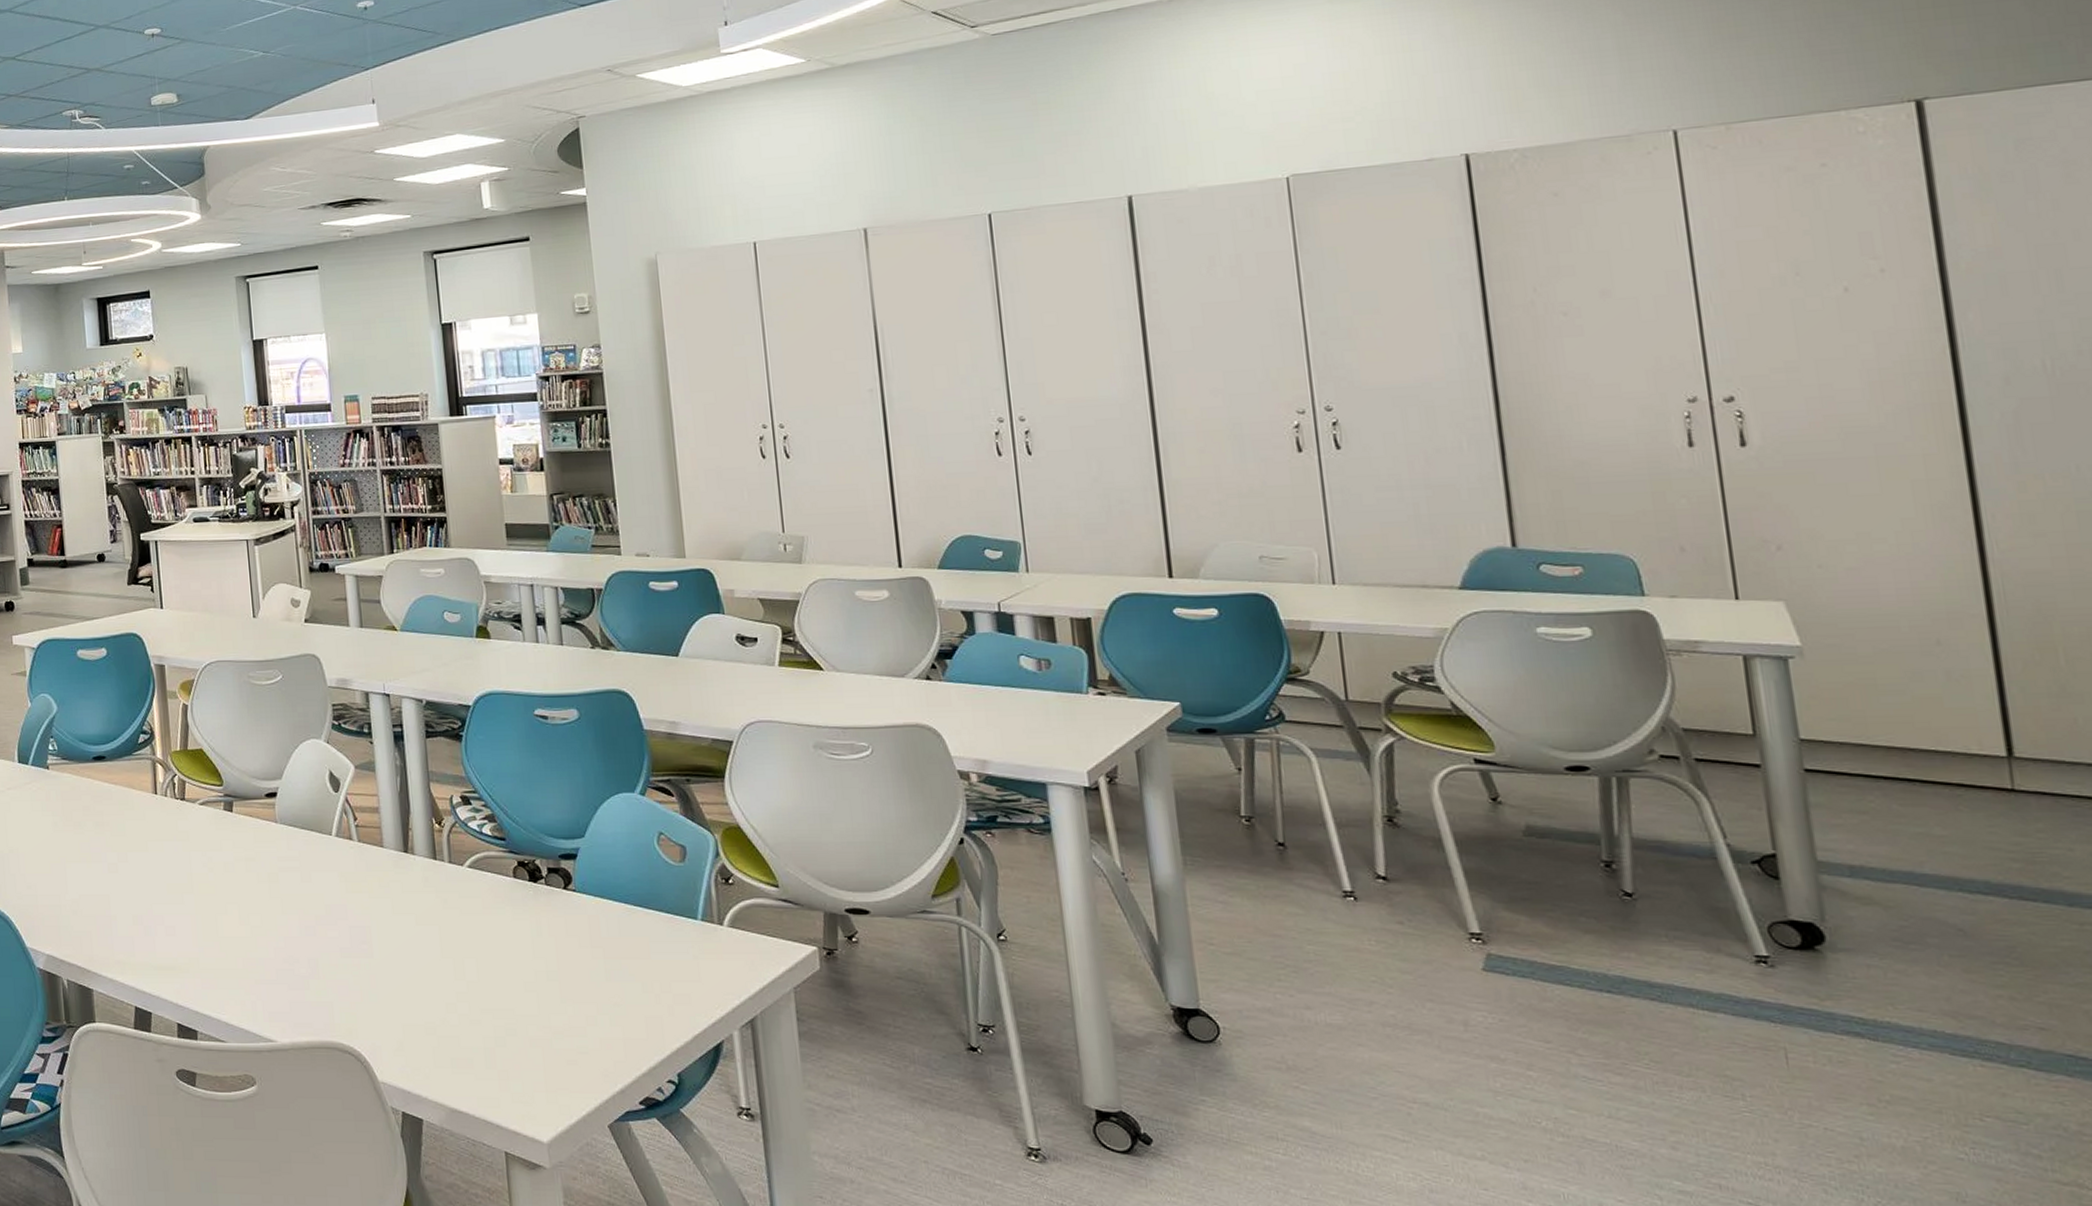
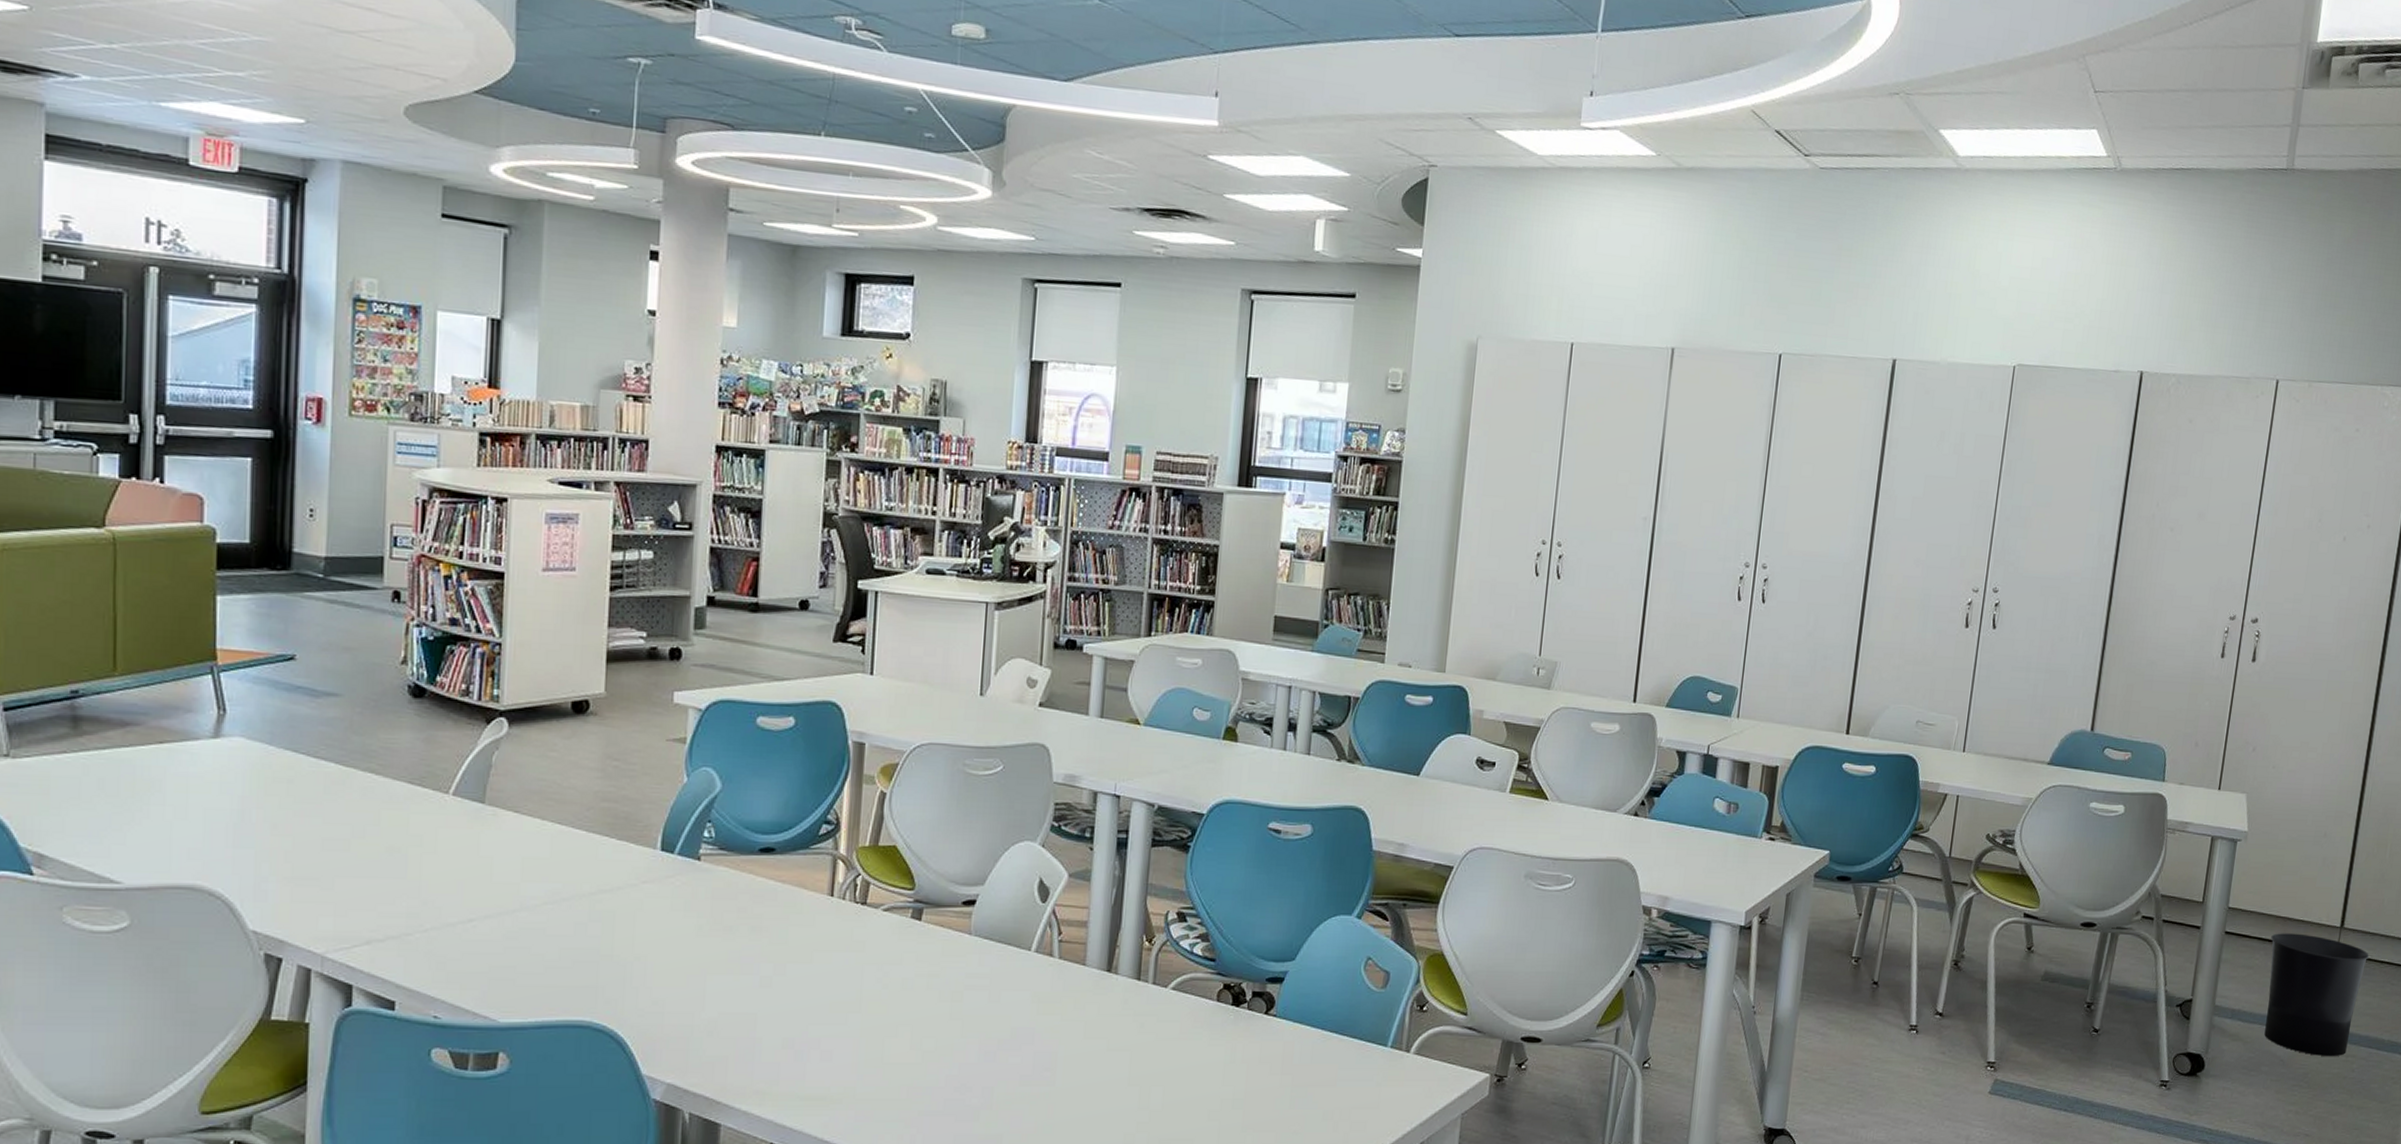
waste bin: none [1887,767,2078,925] -> present [2264,933,2369,1057]

